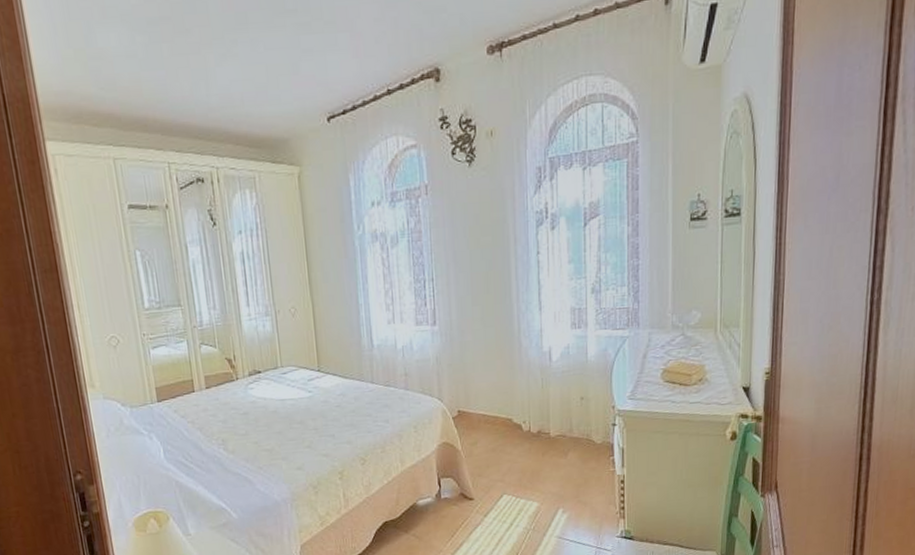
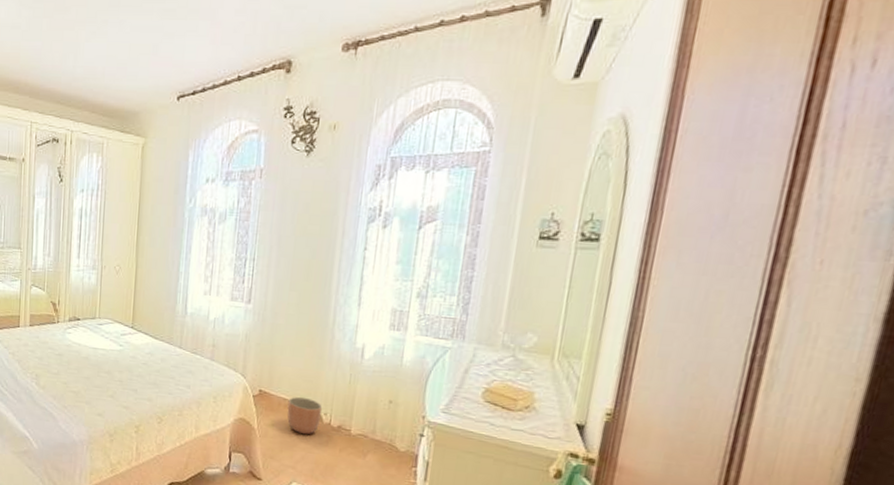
planter: none [487,409,521,446] -> present [287,396,323,435]

